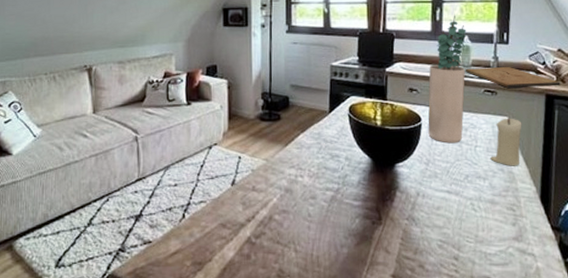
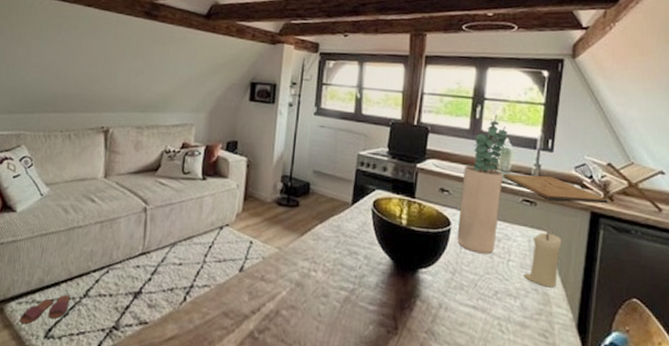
slippers: none [30,225,76,258] -> present [20,294,71,324]

